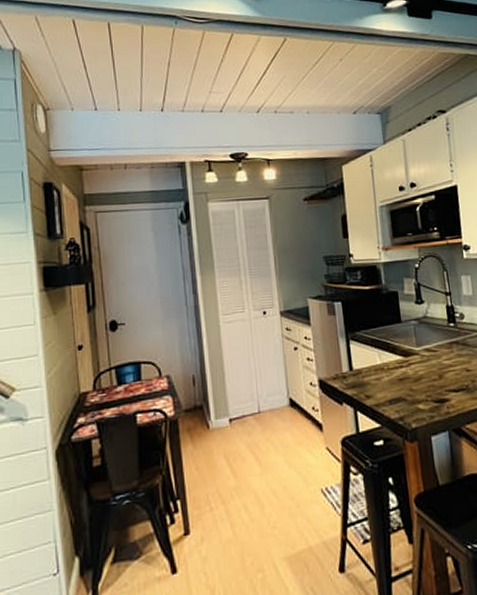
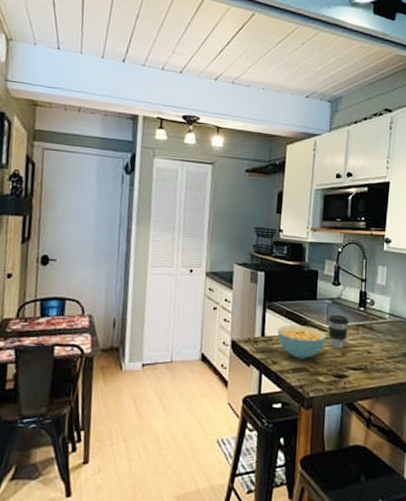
cereal bowl: none [365,352,420,389] -> present [277,325,327,359]
coffee cup: none [417,334,441,371] -> present [328,314,350,348]

